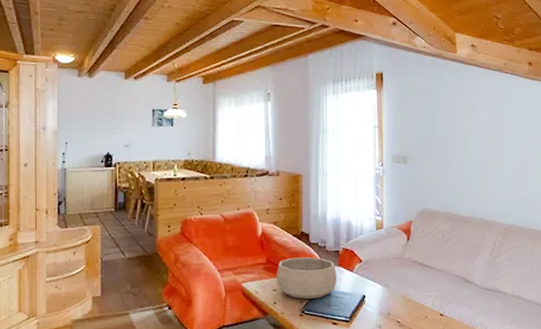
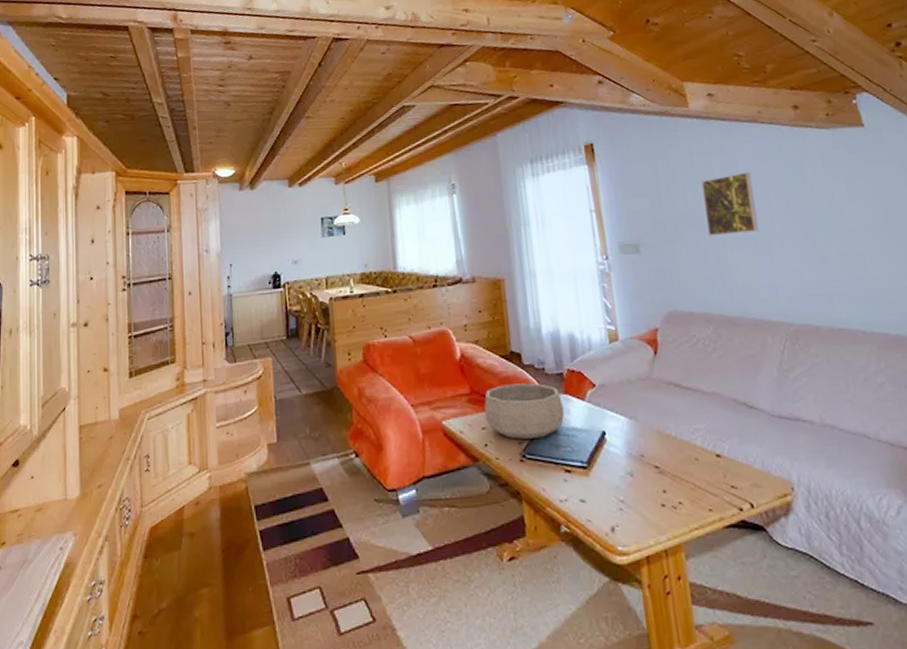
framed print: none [457,108,492,156] -> present [702,171,759,237]

